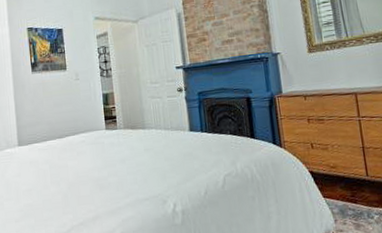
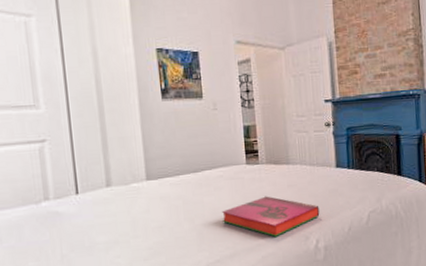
hardback book: none [84,160,176,200] -> present [222,196,320,237]

